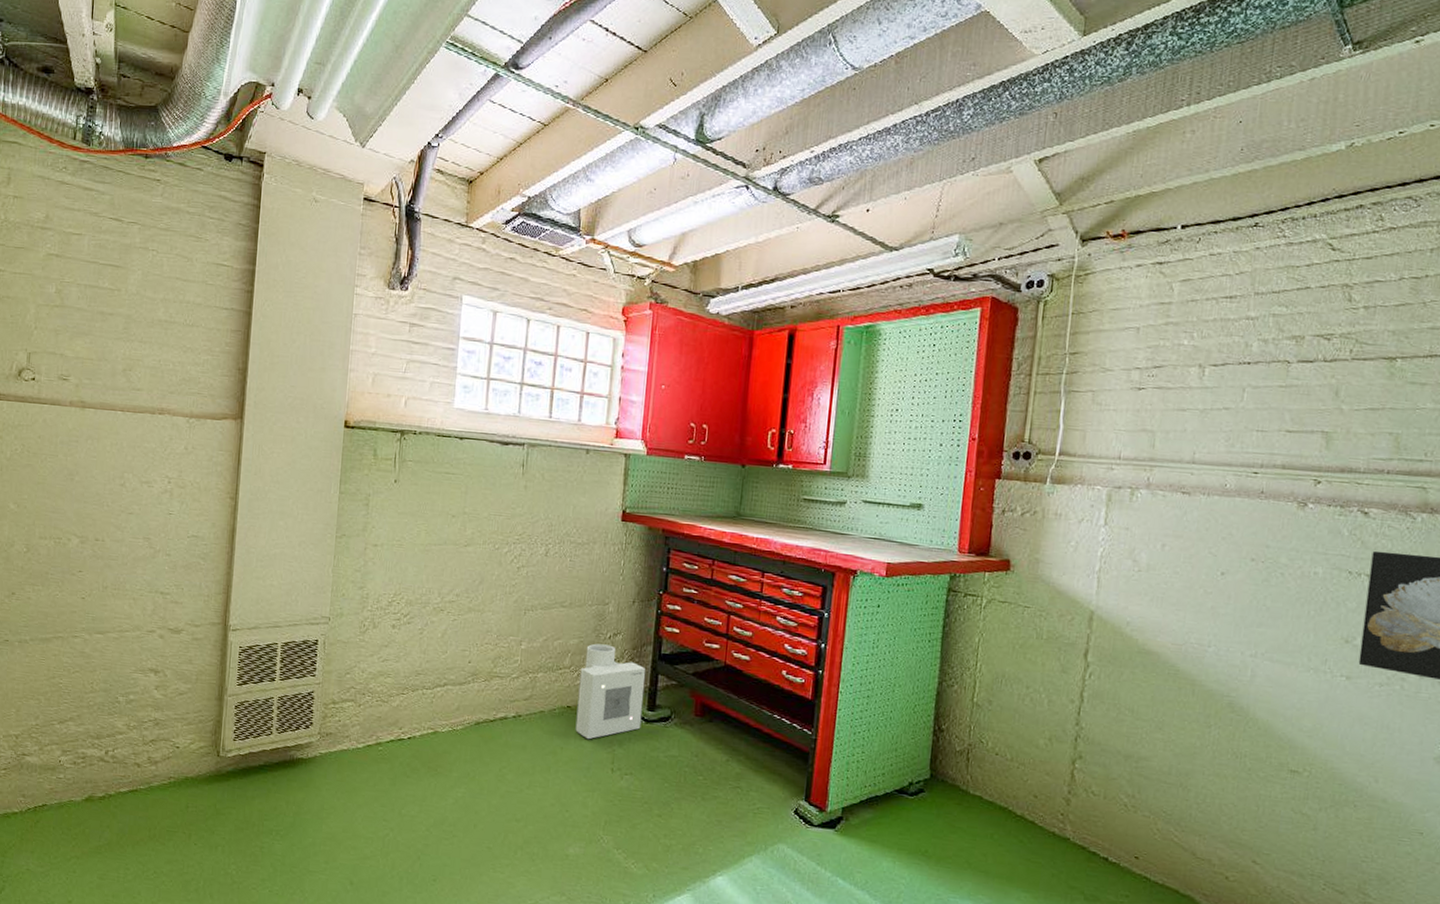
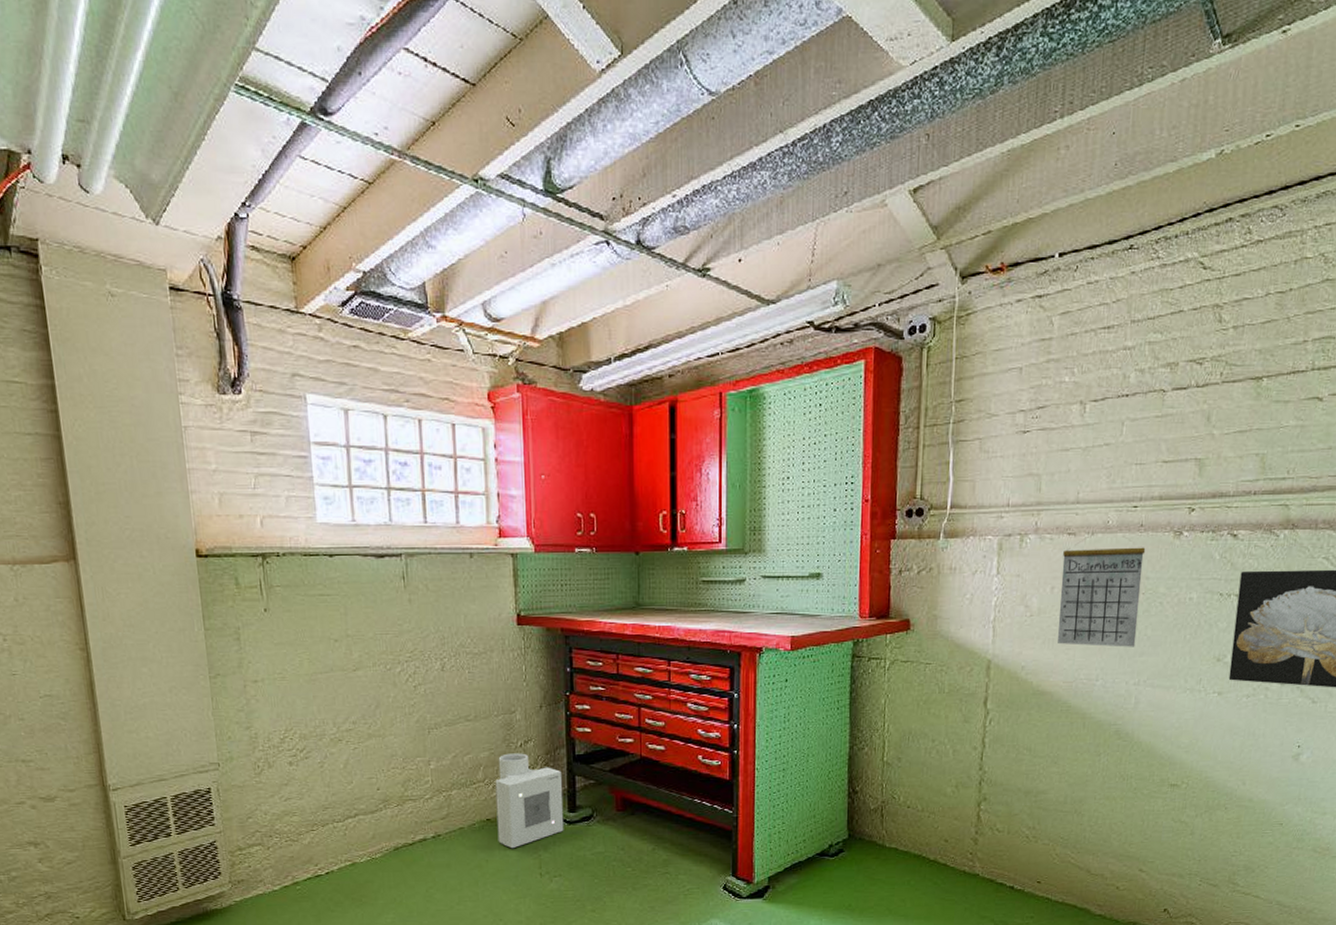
calendar: none [1167,489,1266,617] -> present [1058,527,1146,647]

